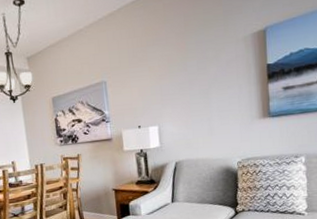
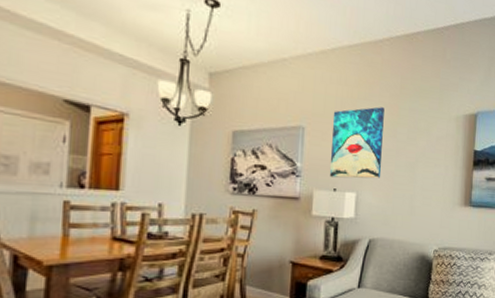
wall art: none [127,47,178,117] -> present [330,106,384,179]

